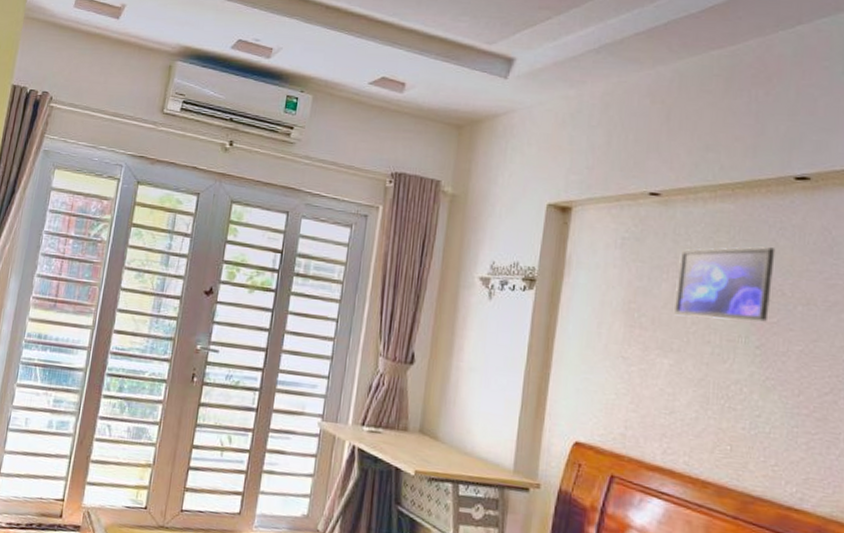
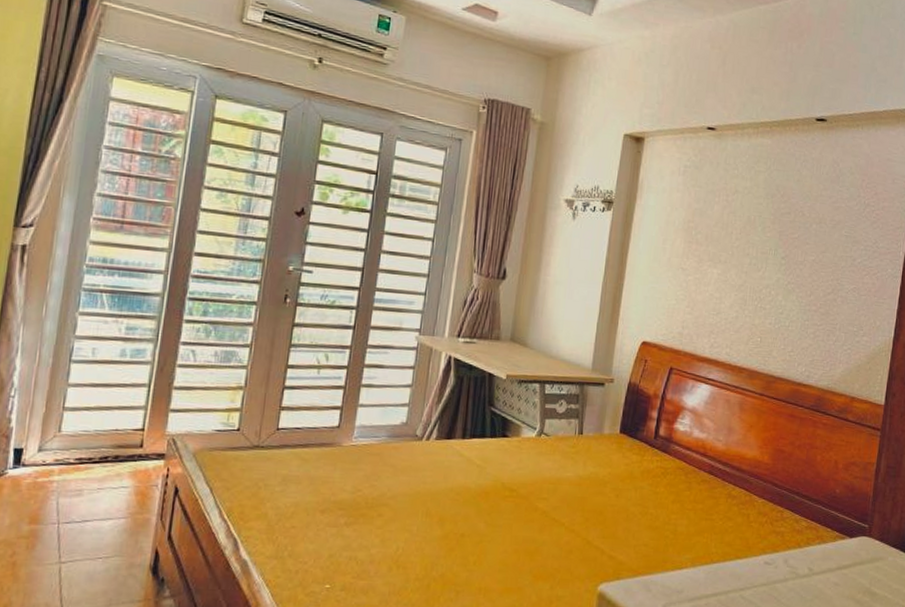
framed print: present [673,246,776,323] -> none [722,175,800,238]

